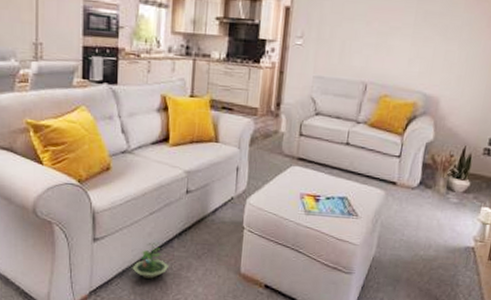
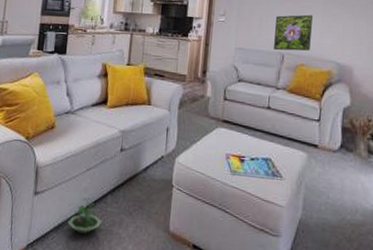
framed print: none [355,37,401,80] -> present [273,14,313,51]

